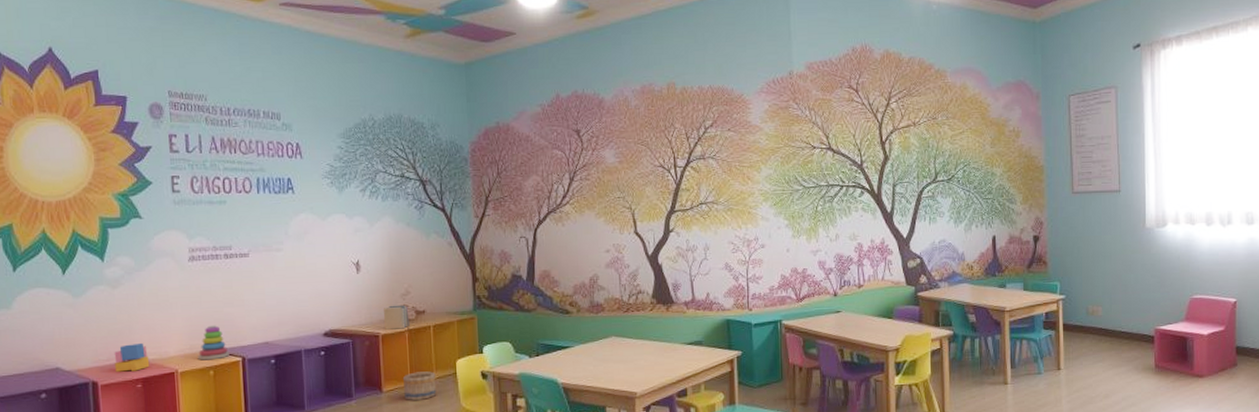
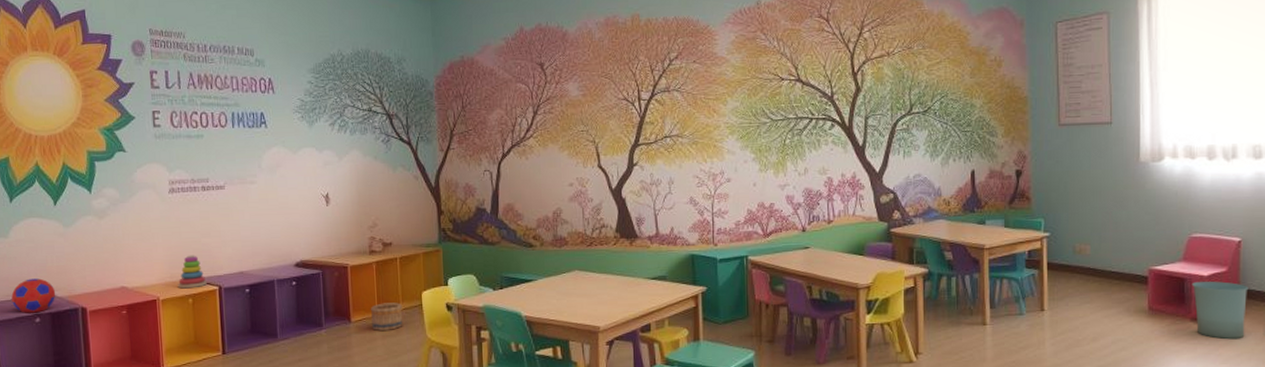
toy ball: none [14,351,64,390] -> present [11,278,56,314]
toy blocks: present [114,342,150,372] -> none [101,271,134,299]
books: present [384,304,410,330] -> none [352,237,377,261]
waste bin: none [1193,339,1244,393] -> present [1191,281,1249,339]

